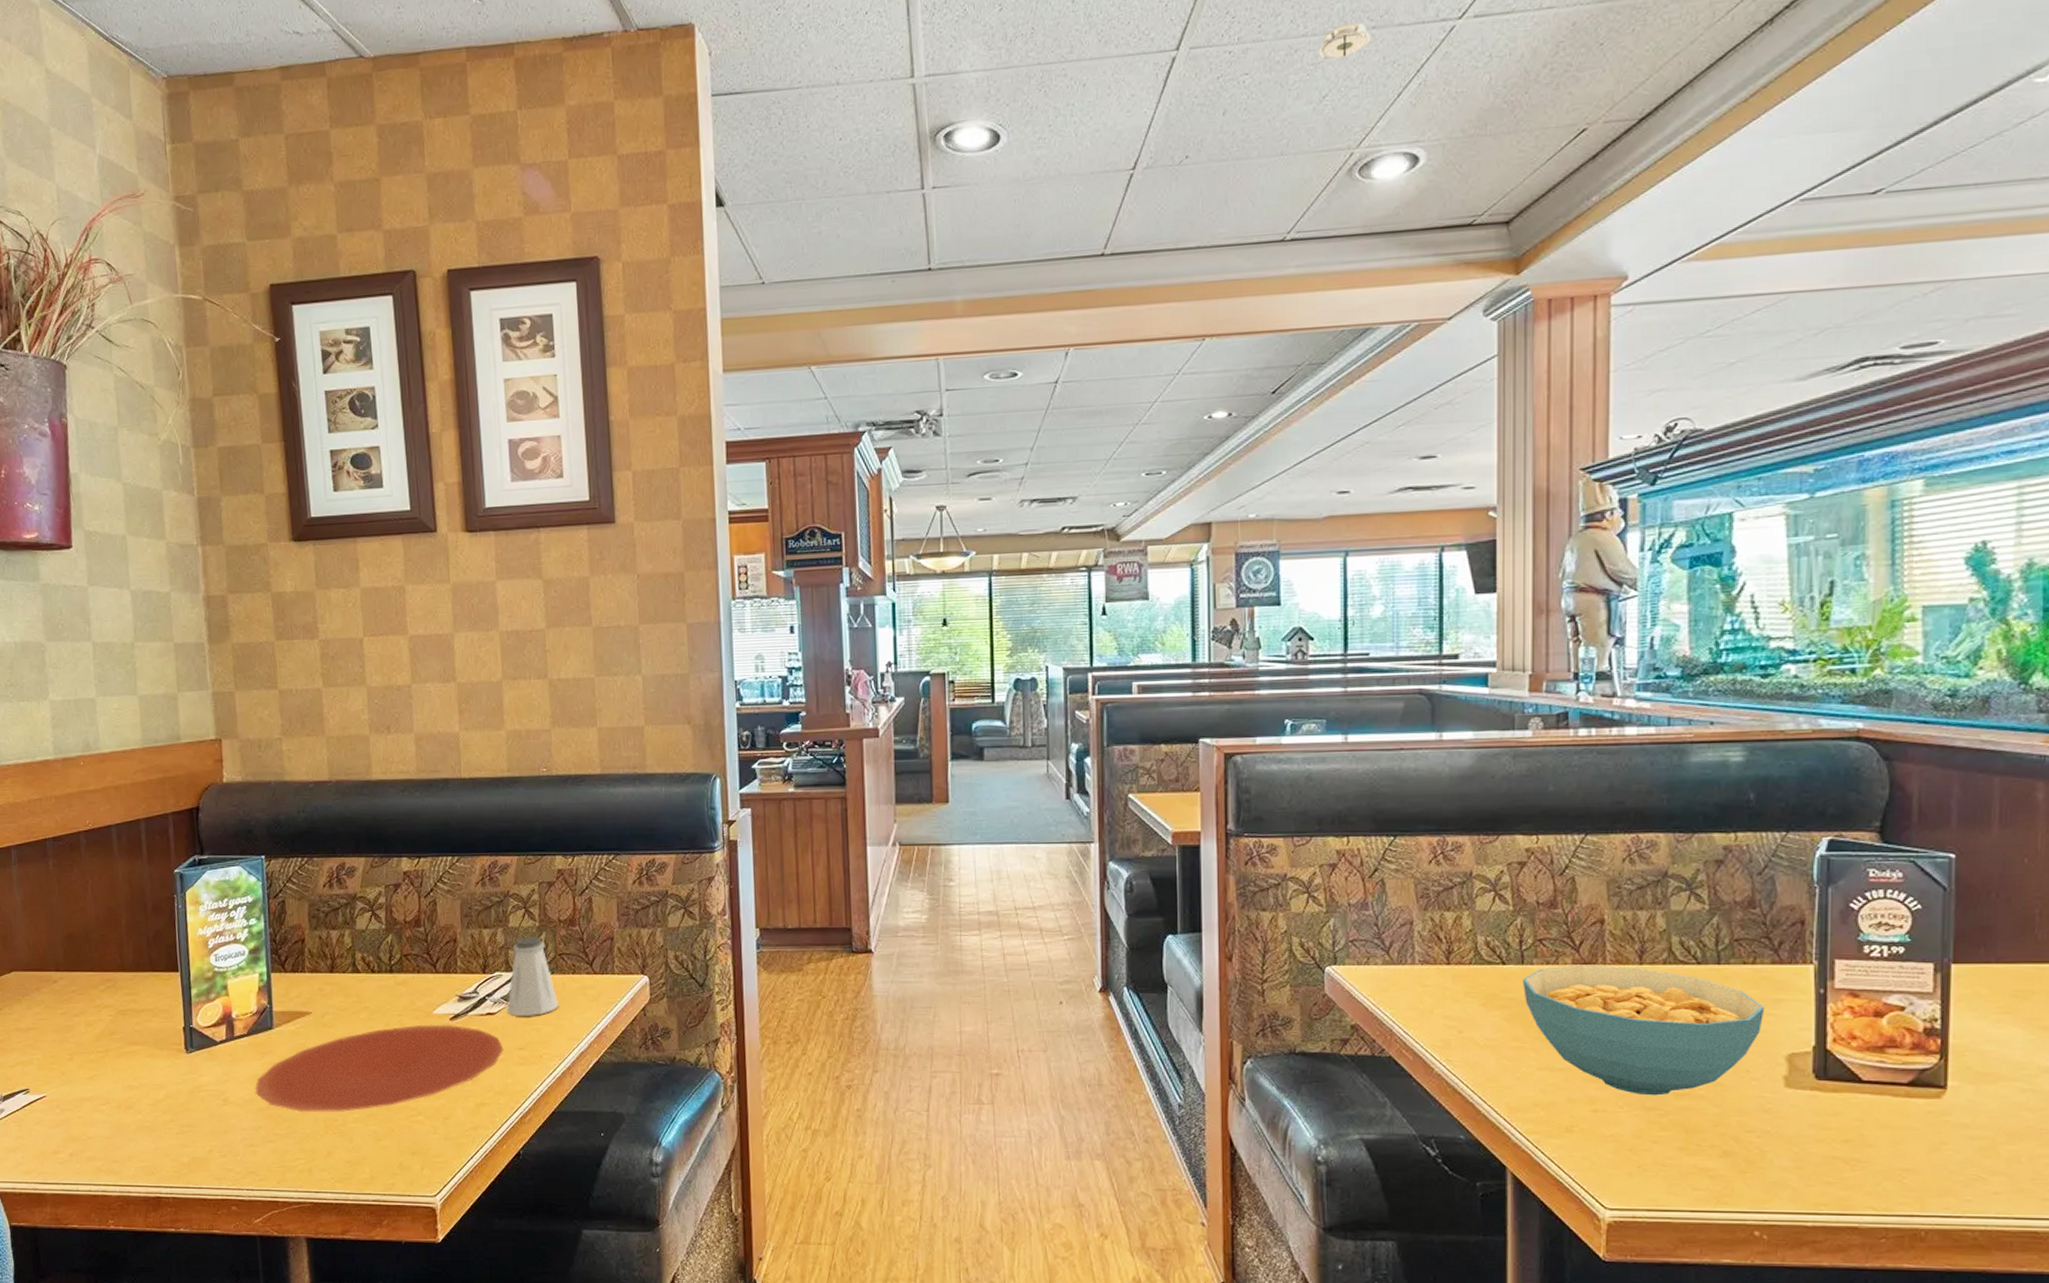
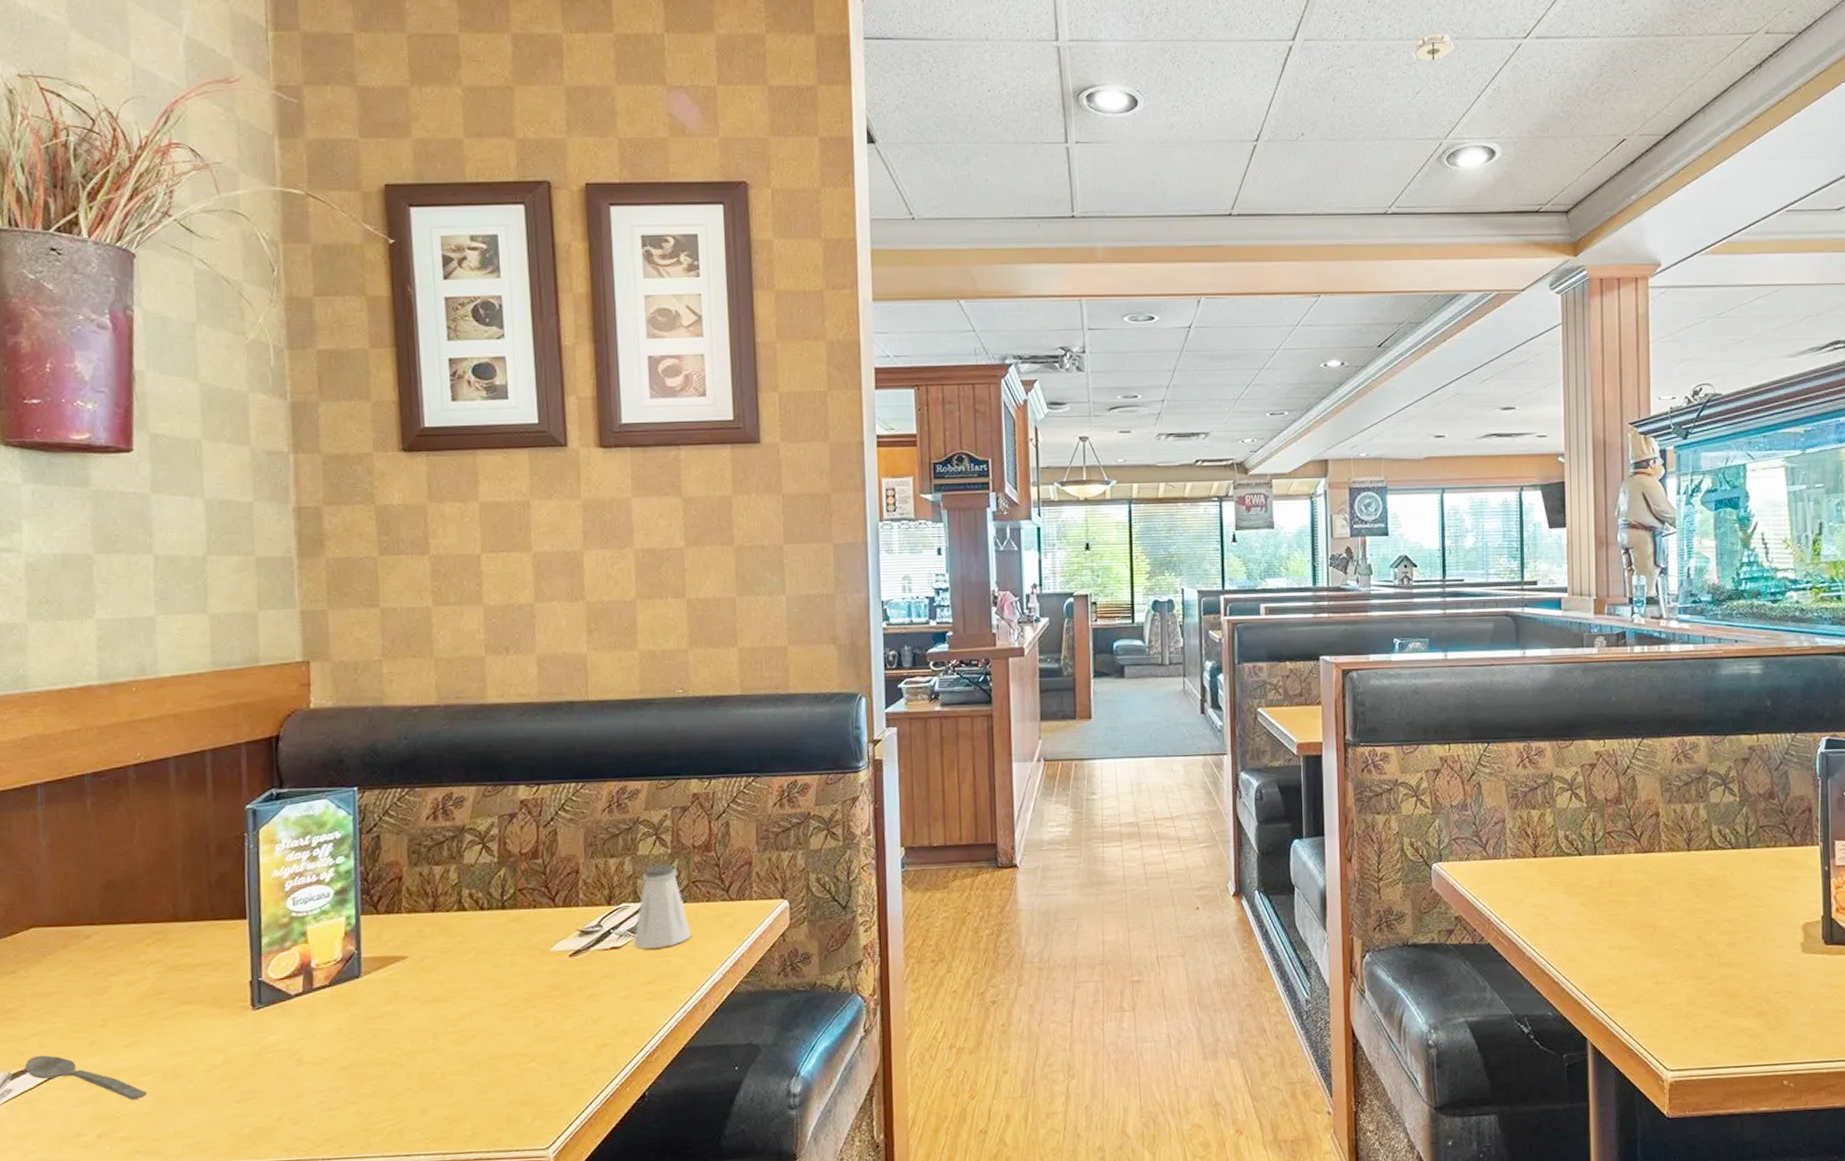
spoon: none [12,1082,107,1126] -> present [25,1055,148,1101]
plate: present [255,1024,504,1113] -> none [336,961,630,1068]
cereal bowl: present [1522,965,1765,1096] -> none [1595,853,1785,967]

